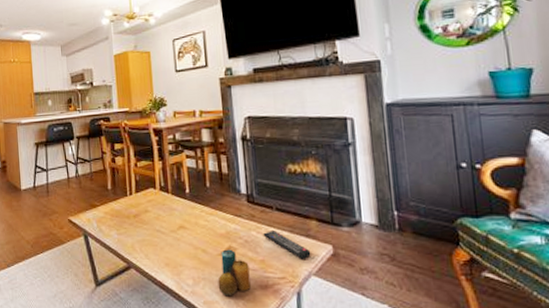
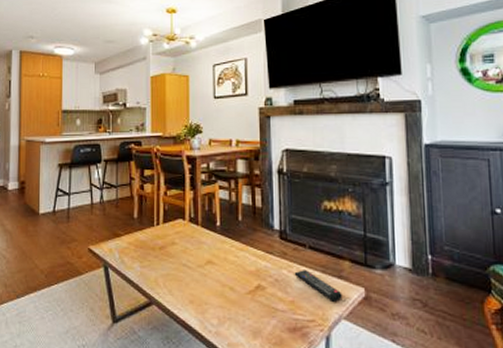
candle: present [217,249,251,297] -> none [244,288,278,339]

